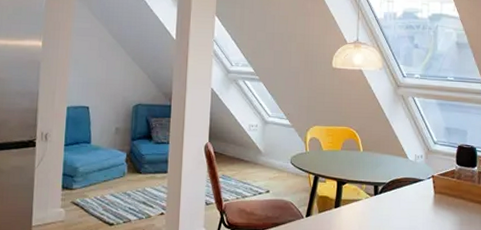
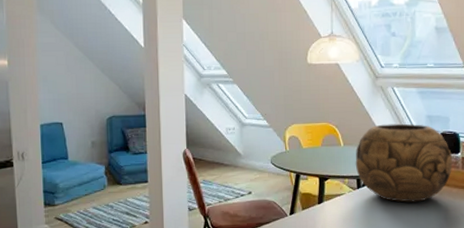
decorative bowl: none [373,132,469,214] -> present [355,123,453,203]

